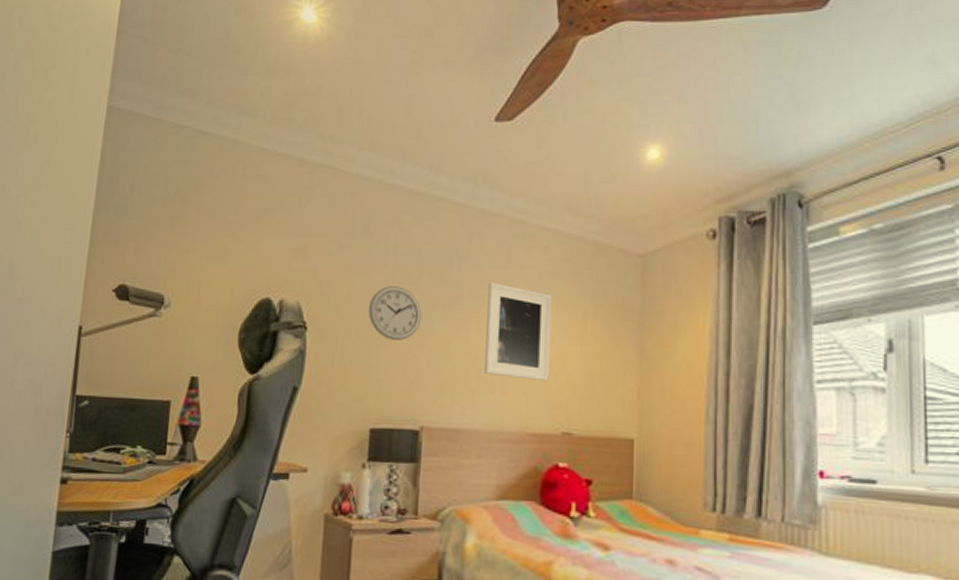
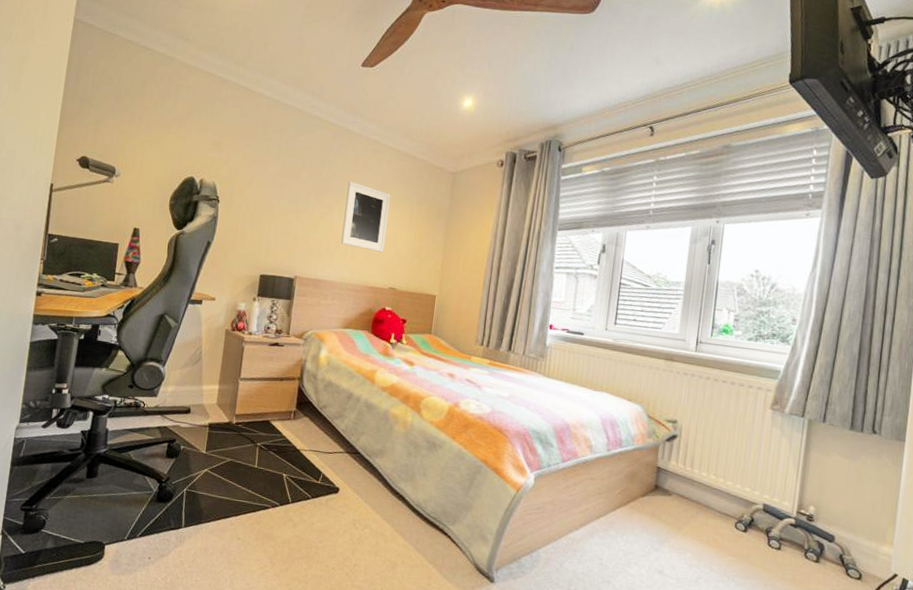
wall clock: present [368,286,422,341] -> none [263,177,301,216]

